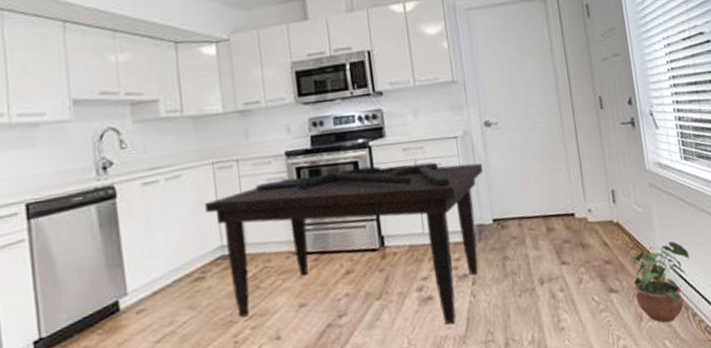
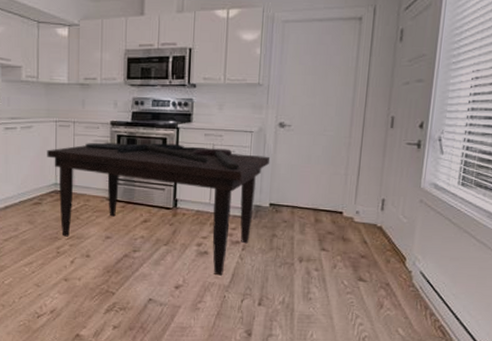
potted plant: present [632,241,690,323] -> none [381,252,442,315]

